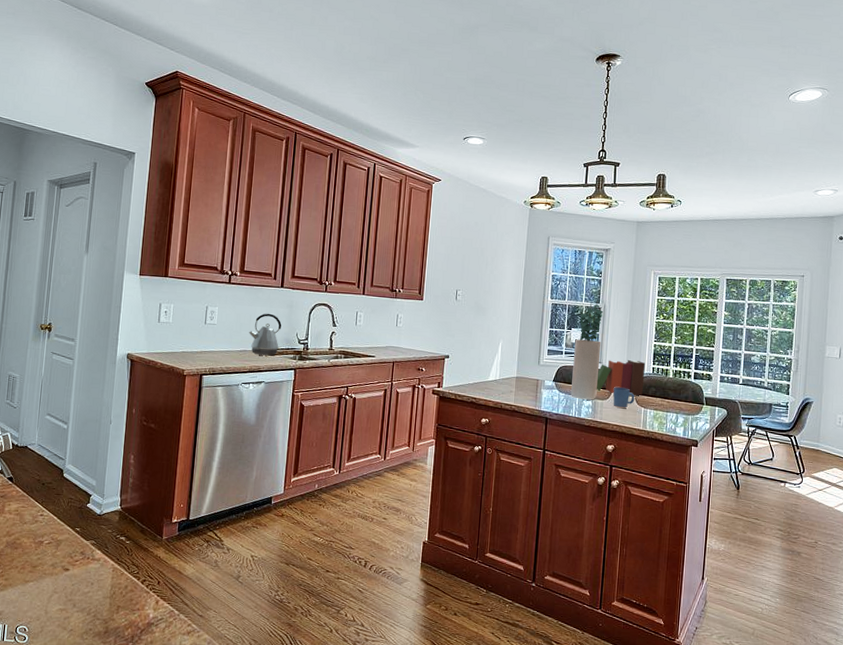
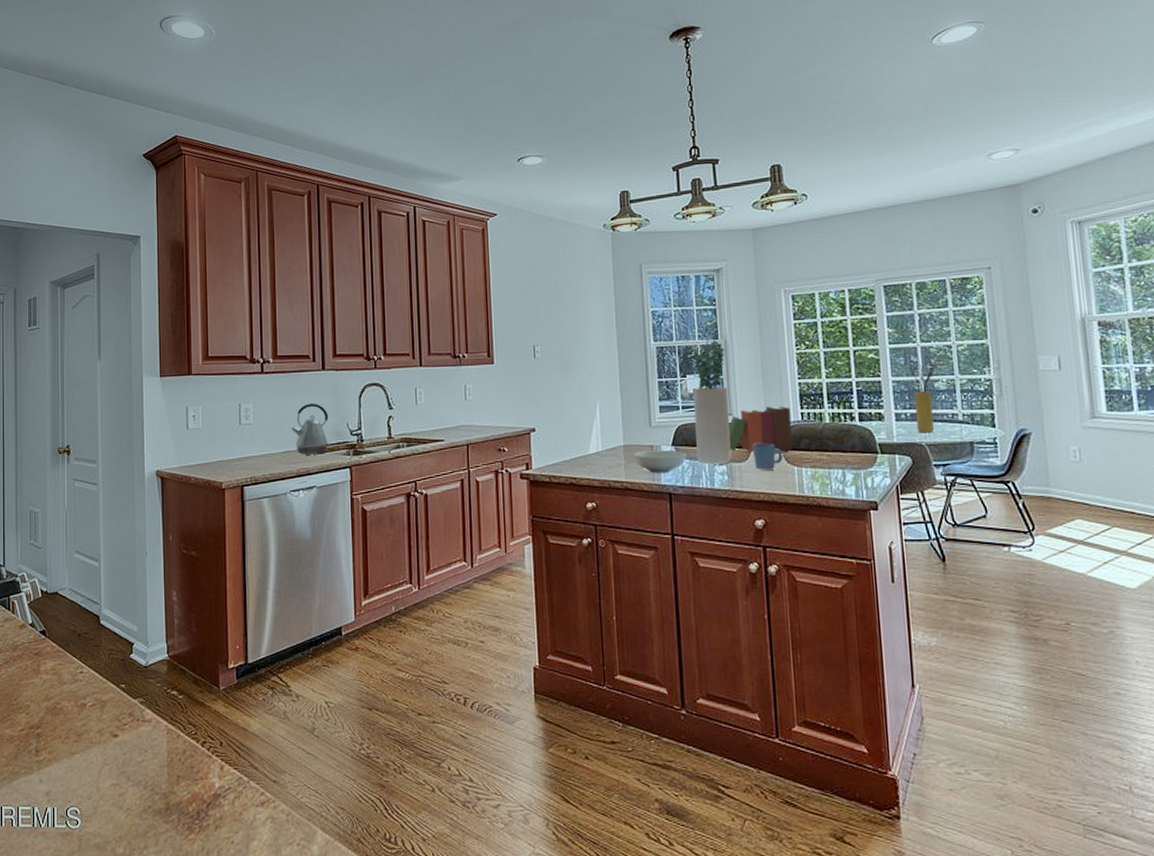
bowl: none [523,382,564,402] -> present [633,450,687,473]
vase: none [734,335,759,394] -> present [909,356,941,433]

